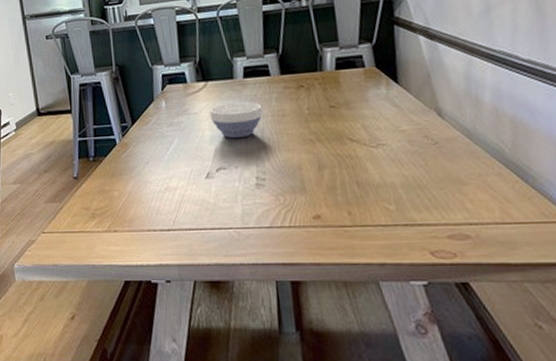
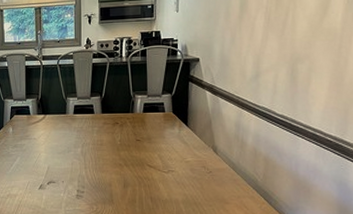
bowl: present [209,102,263,139] -> none [46,133,86,160]

